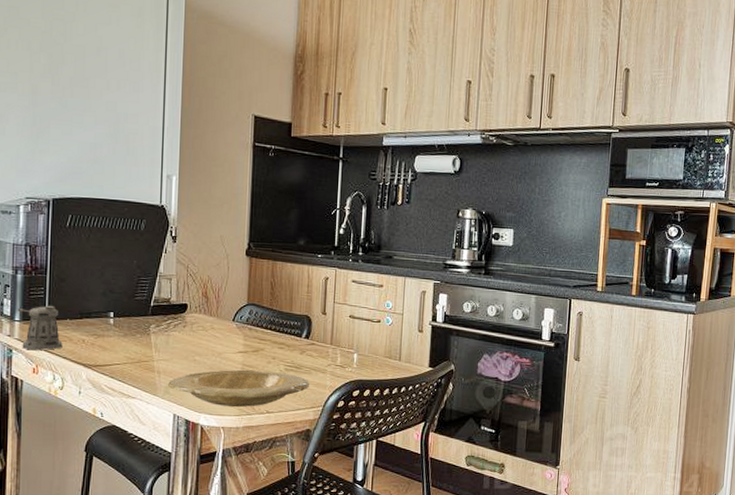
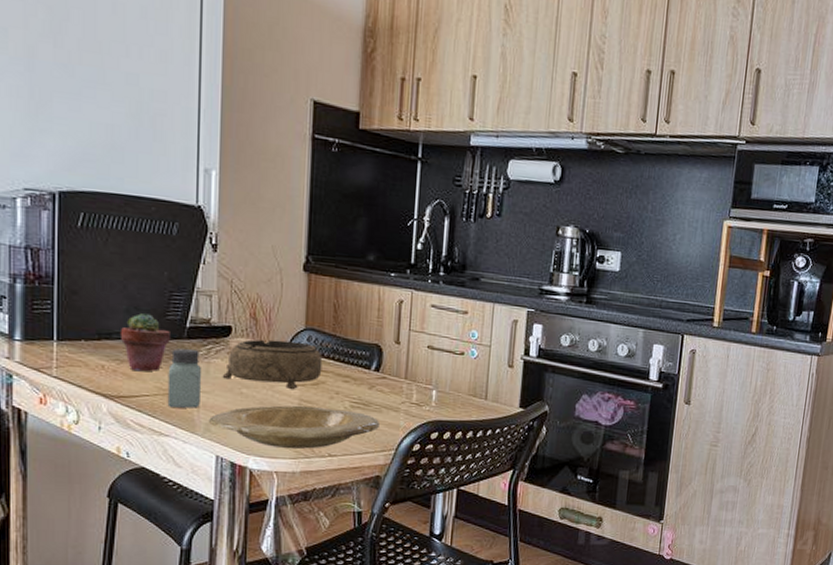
pepper shaker: present [17,305,63,350] -> none [17,322,77,377]
potted succulent: none [97,296,139,344] -> present [119,313,172,372]
saltshaker: none [134,324,163,374] -> present [167,348,202,409]
decorative bowl: none [179,314,262,357] -> present [222,339,323,390]

